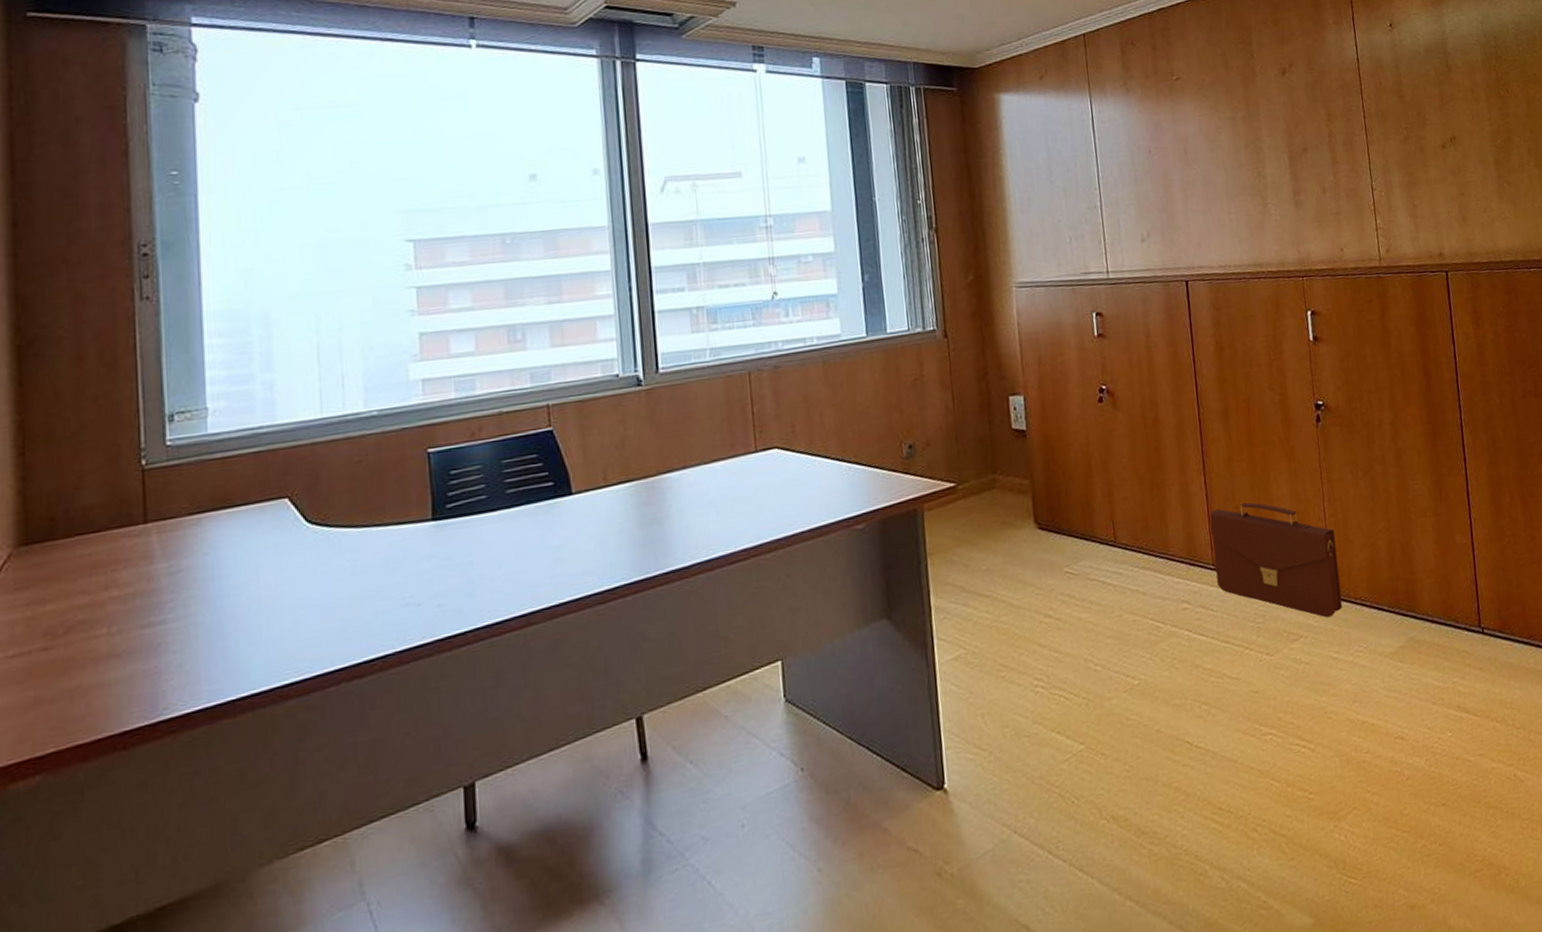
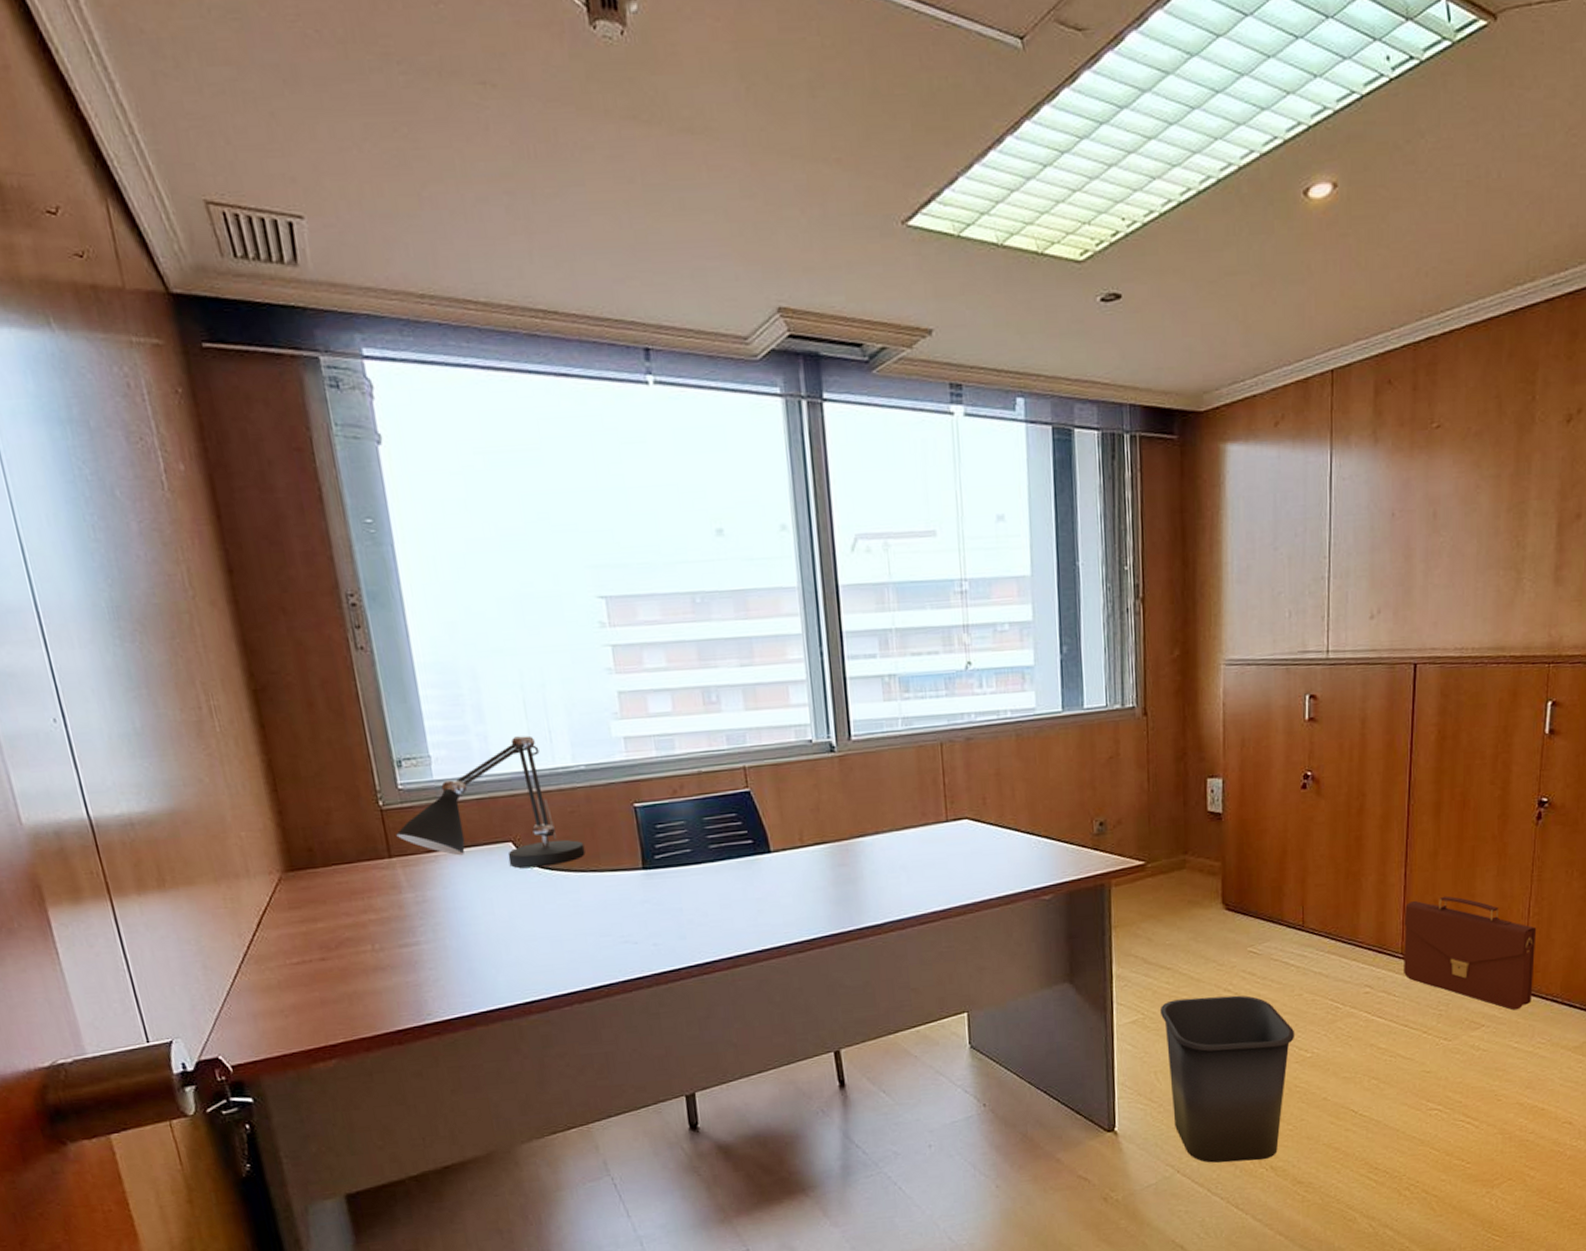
desk lamp: none [156,382,370,527] -> present [396,735,586,869]
waste bin: none [981,620,1121,818] -> present [1159,995,1295,1163]

